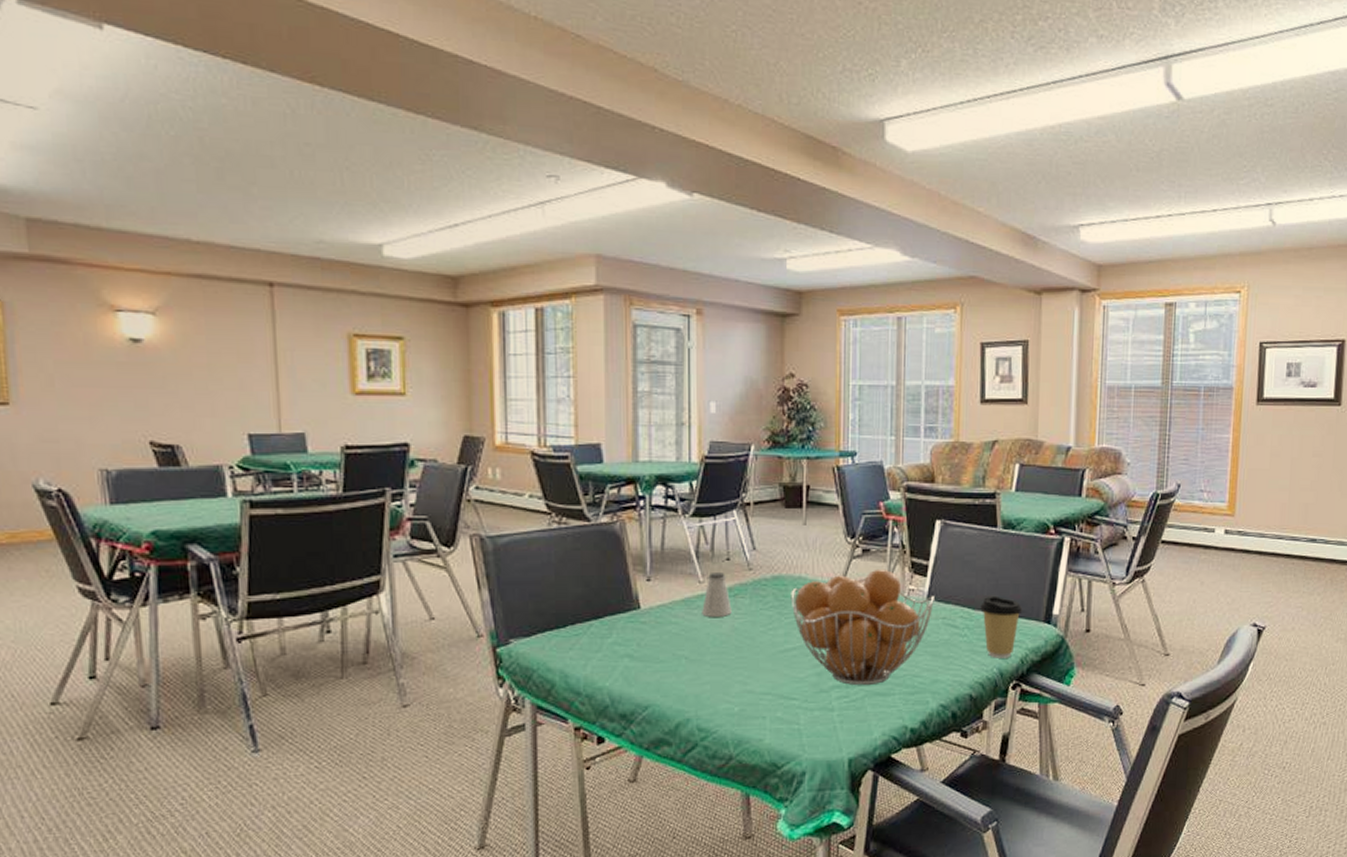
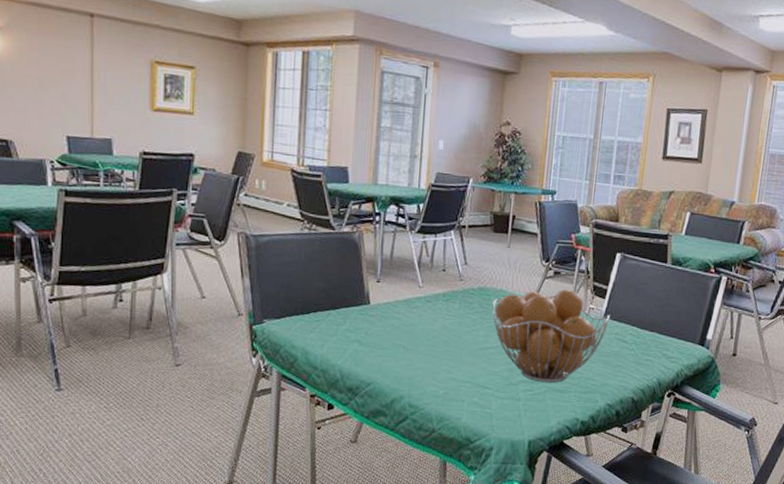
saltshaker: present [702,571,732,617] -> none [419,279,444,317]
coffee cup: present [980,595,1023,658] -> none [647,319,682,371]

